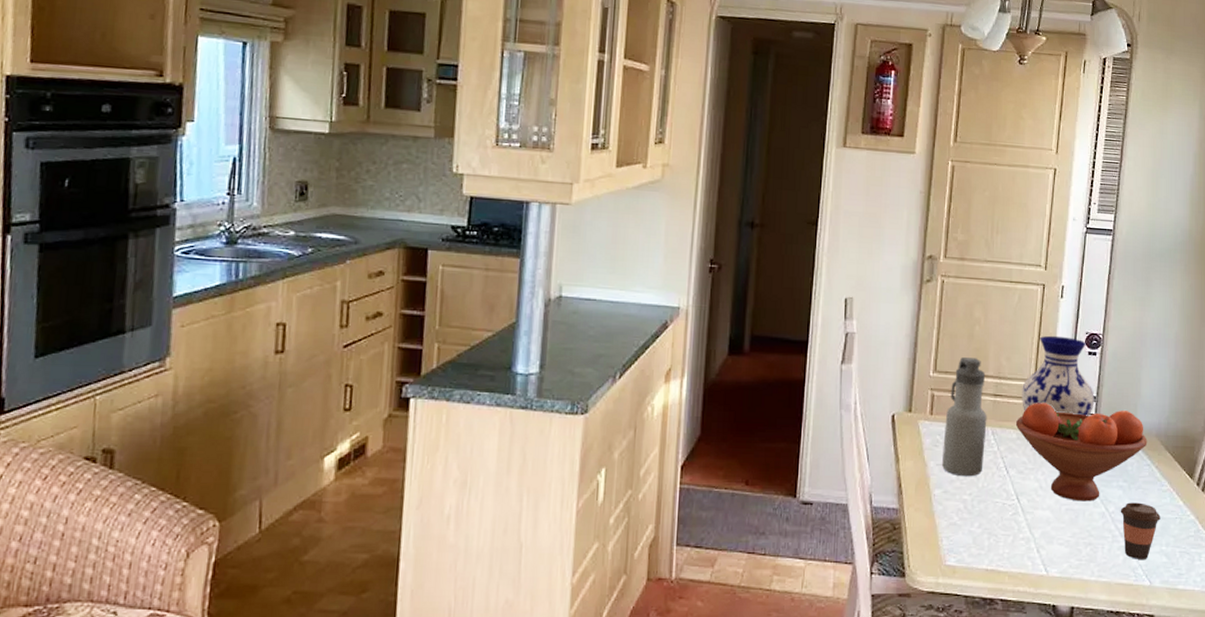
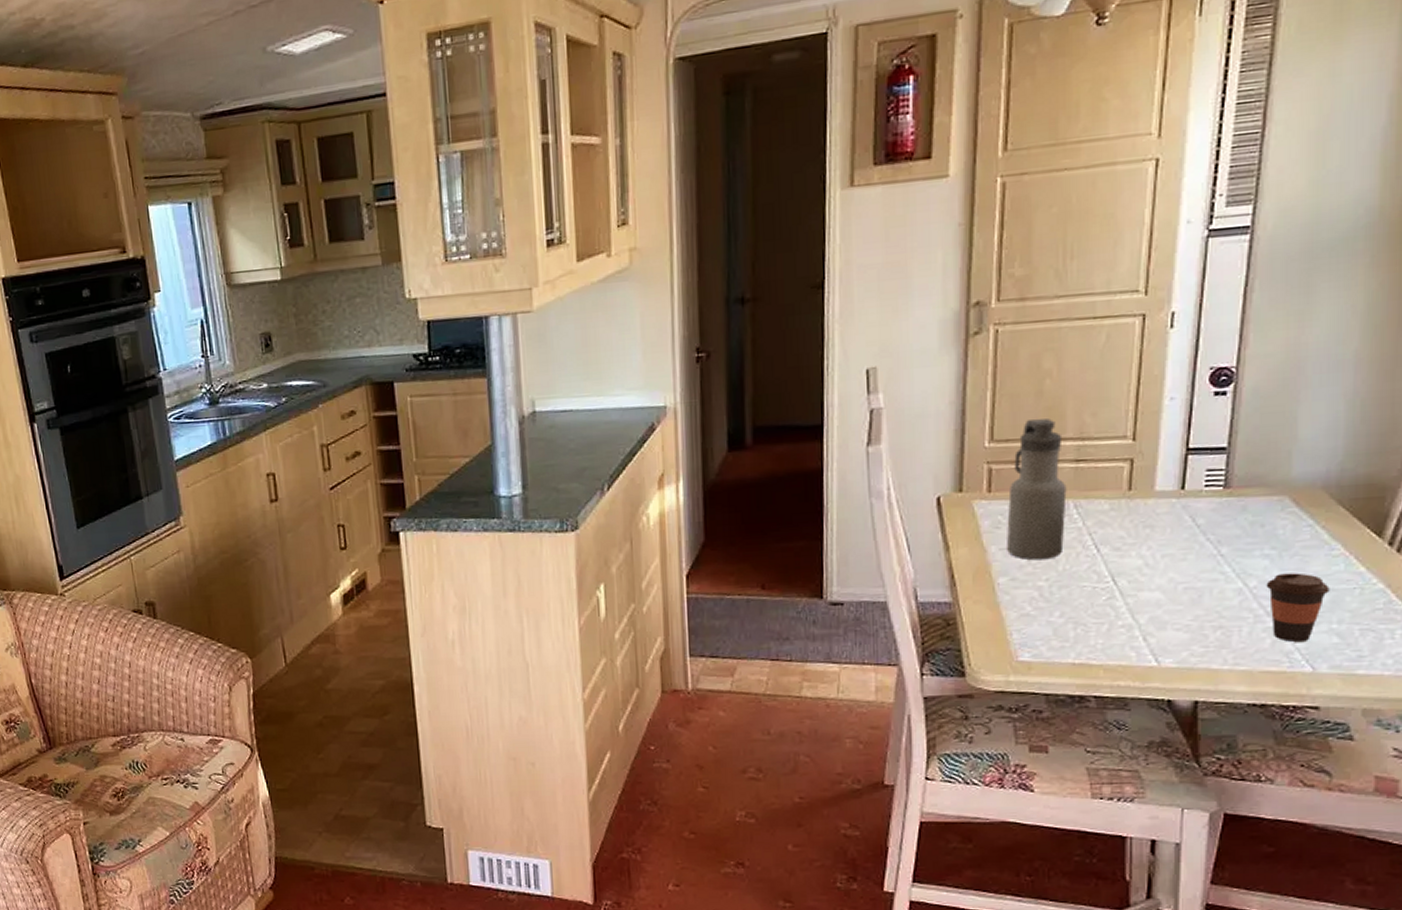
fruit bowl: present [1016,402,1148,502] -> none [1109,460,1309,578]
vase: present [1022,335,1095,449] -> none [1115,377,1225,520]

